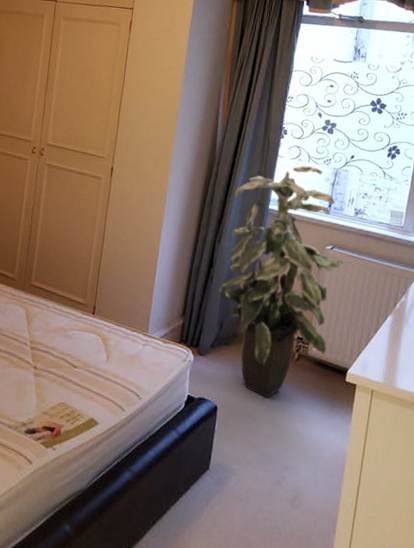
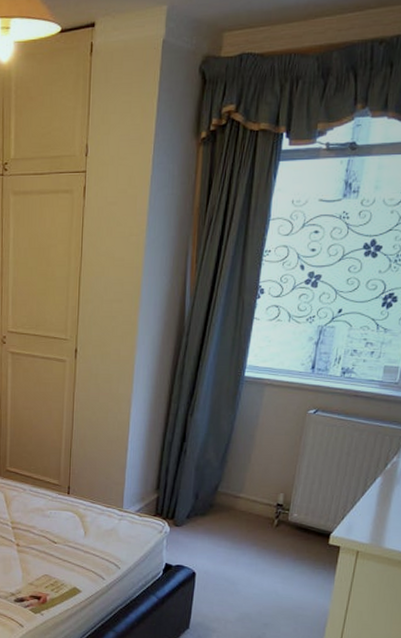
indoor plant: present [218,165,345,399] -> none [192,326,329,564]

